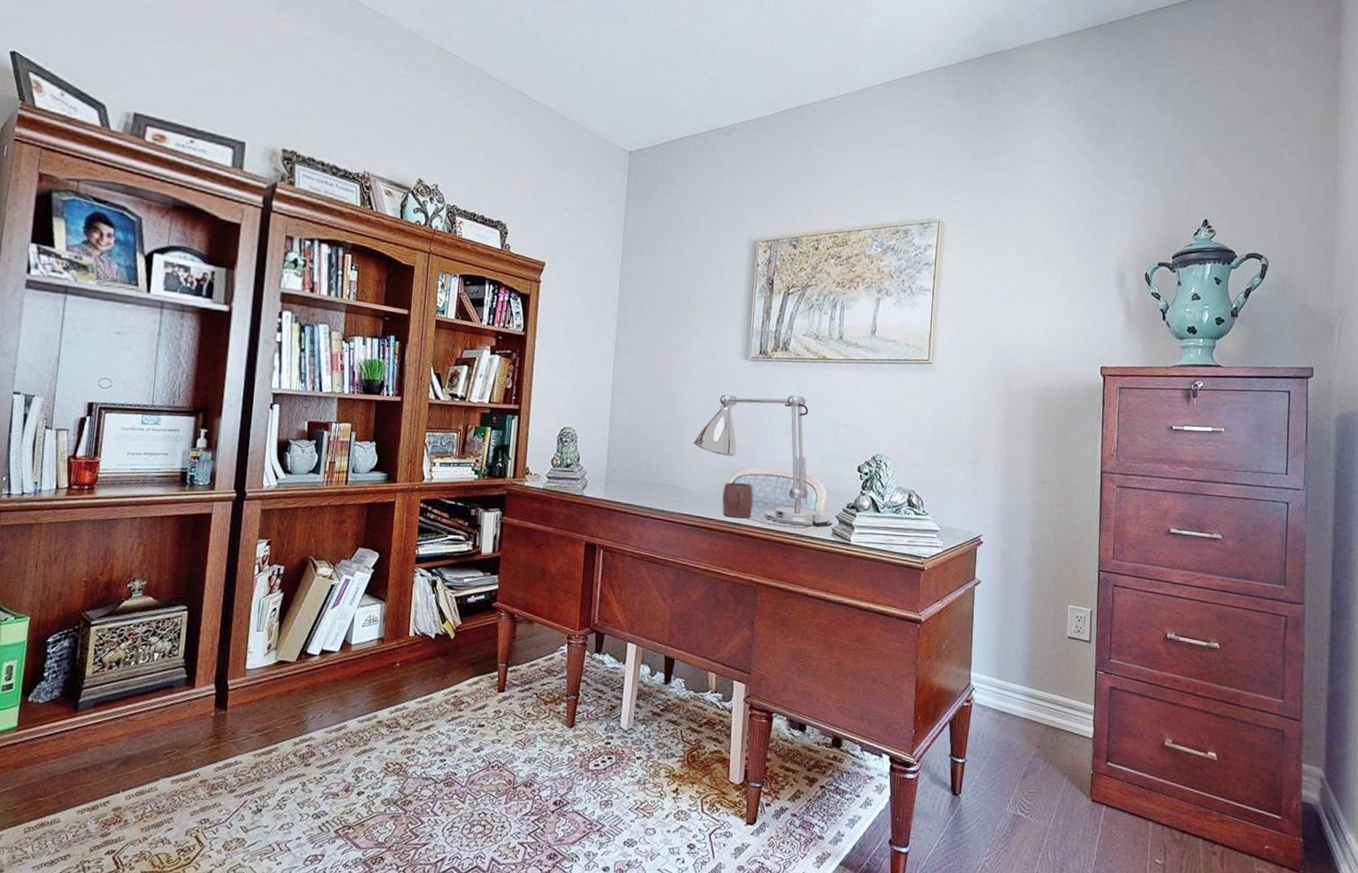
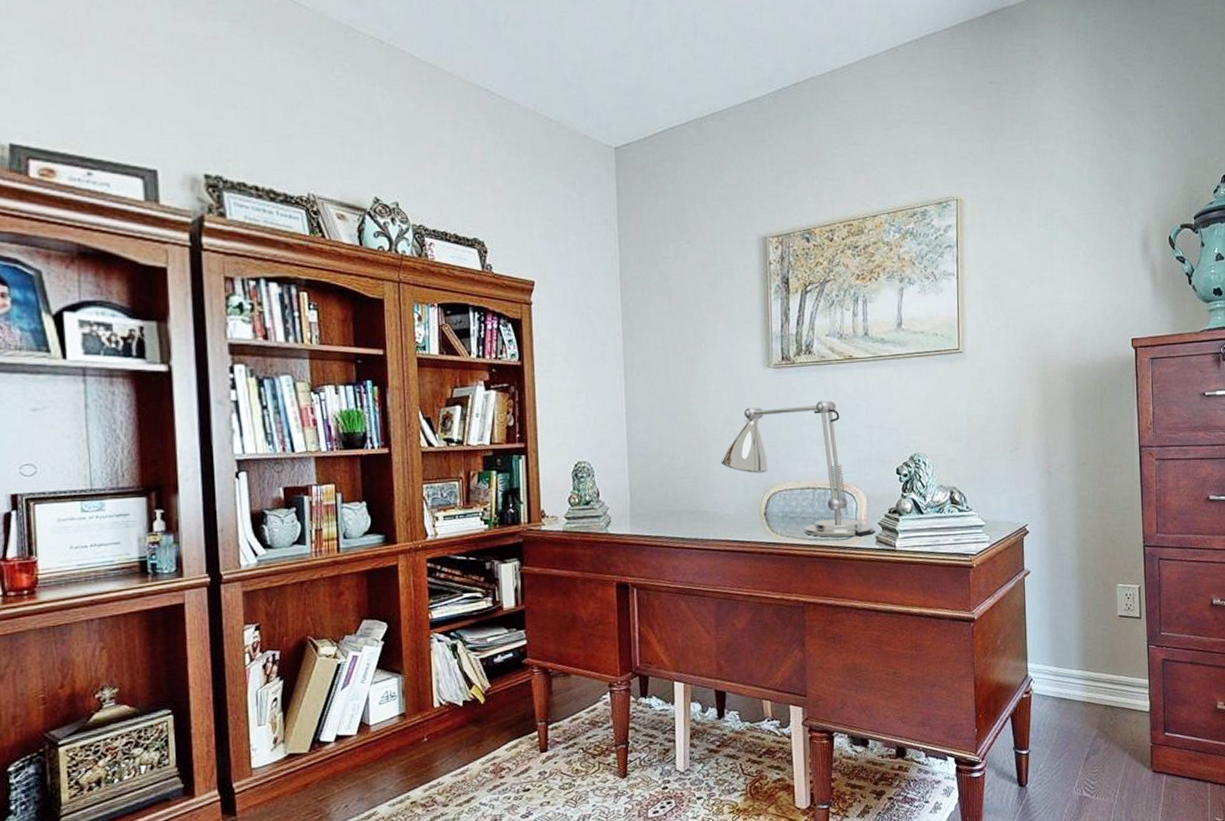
mug: present [722,482,754,519] -> none [757,499,792,538]

